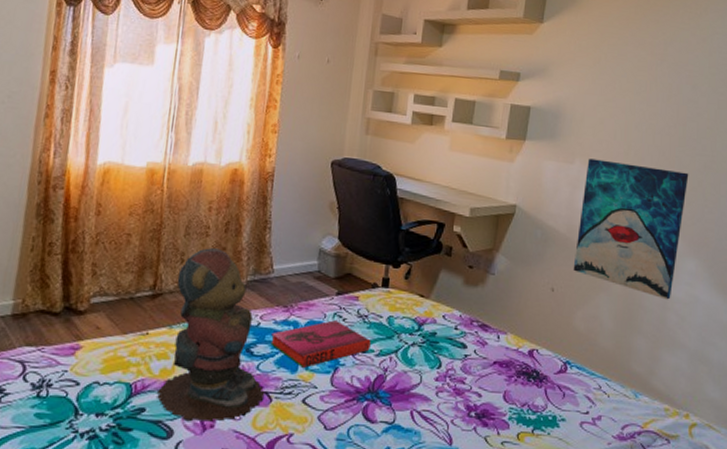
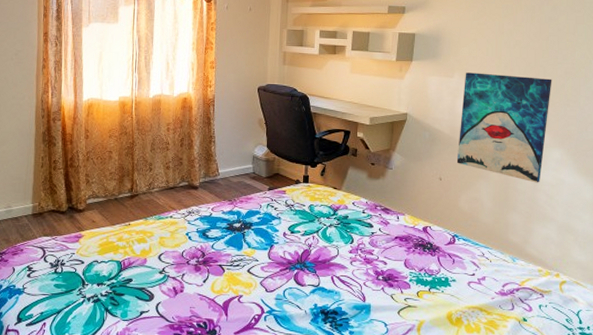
teddy bear: present [156,248,265,422] -> none [139,159,219,288]
hardback book: present [270,320,371,368] -> none [221,209,297,246]

